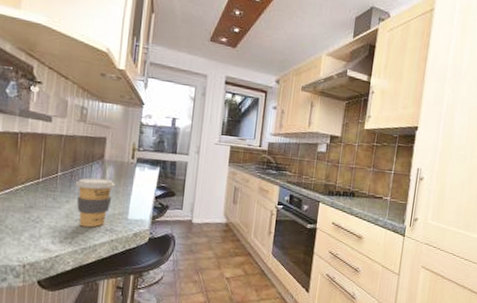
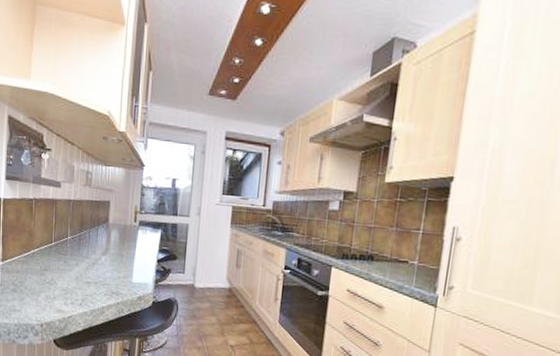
coffee cup: present [75,178,116,228] -> none [83,241,120,290]

